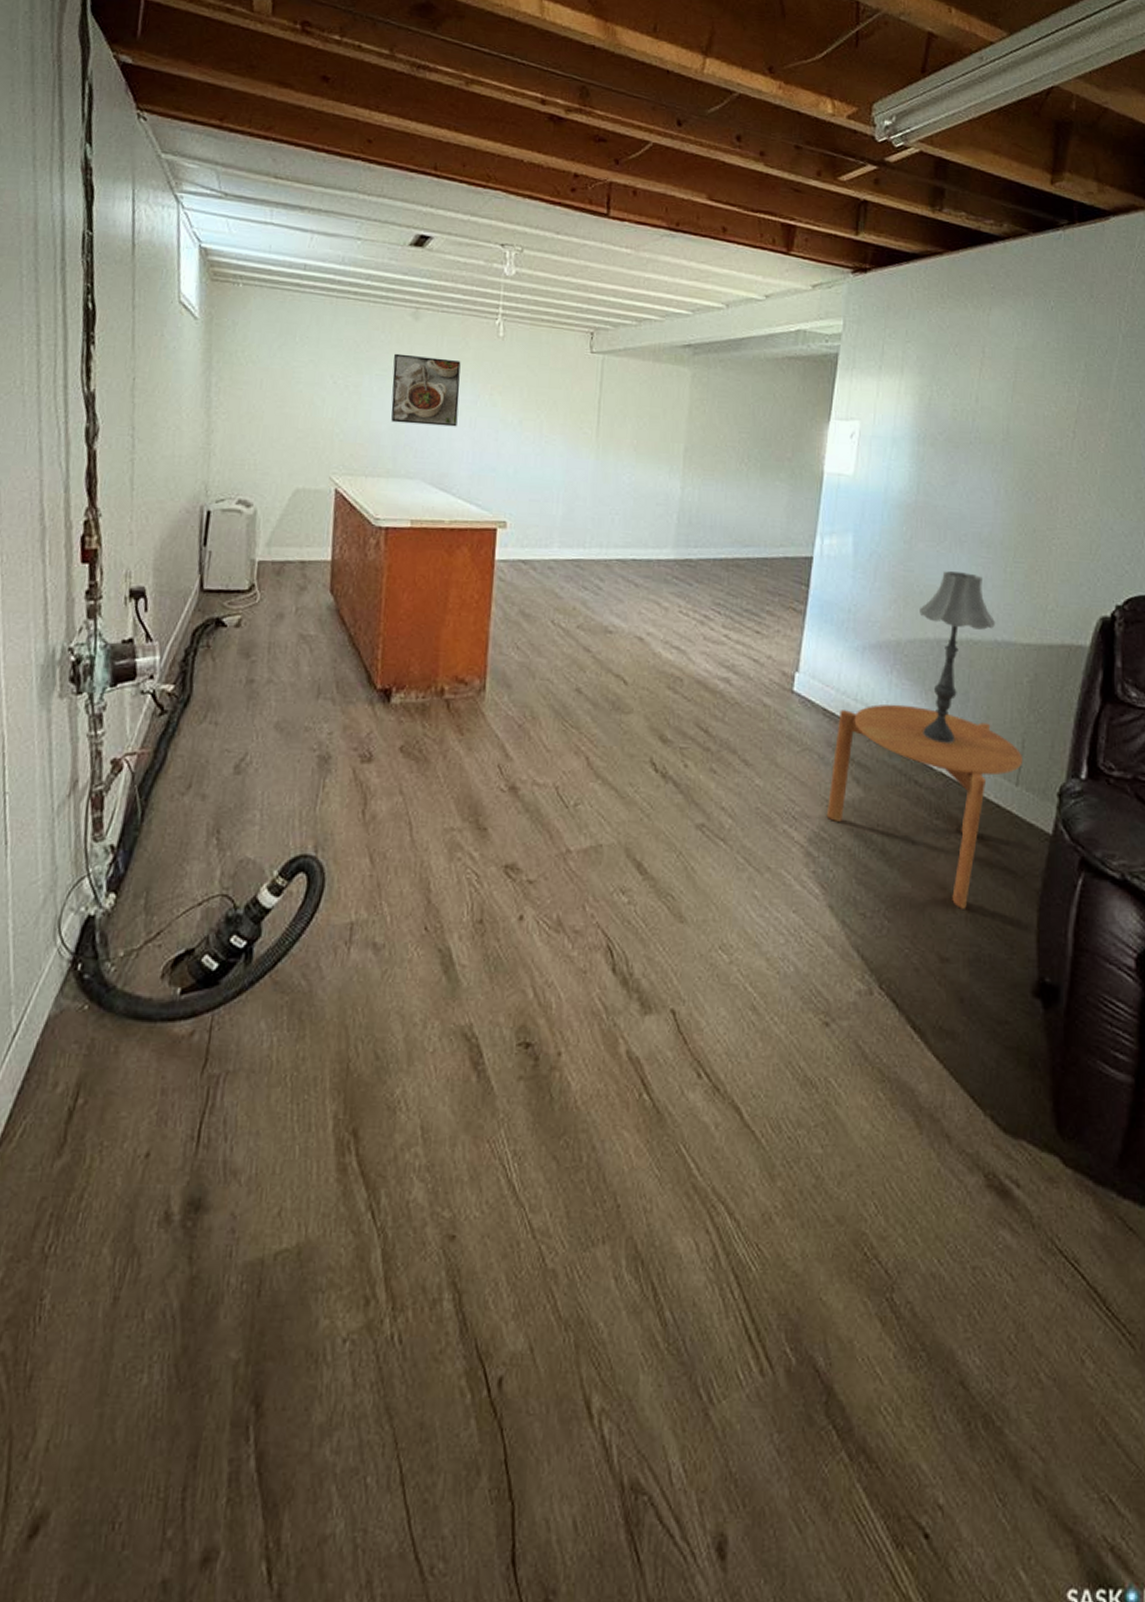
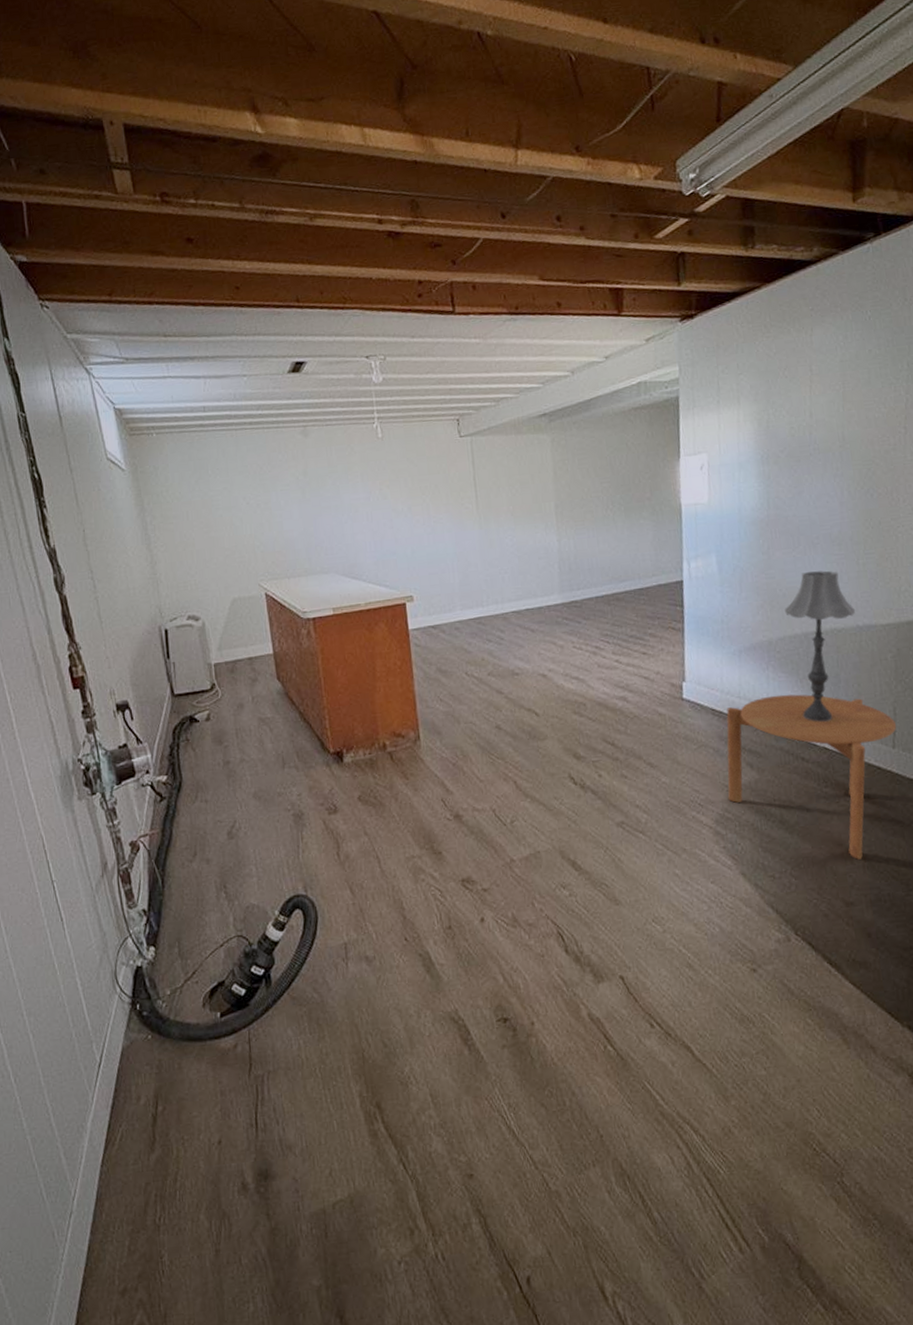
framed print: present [391,353,461,427] -> none [293,465,357,529]

